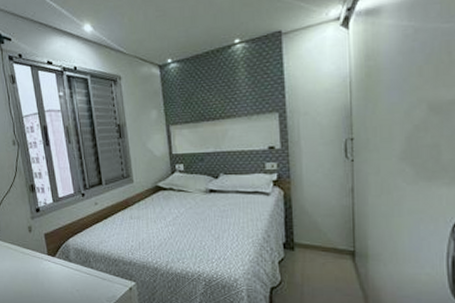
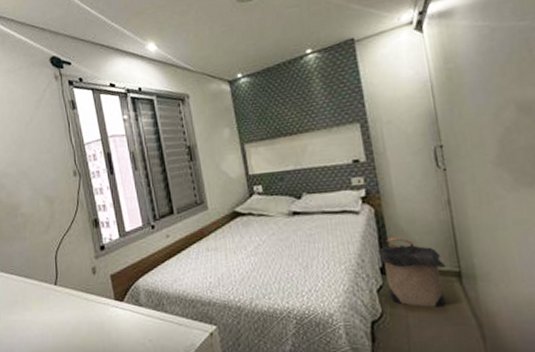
laundry hamper: none [283,218,343,279] -> present [378,238,446,308]

